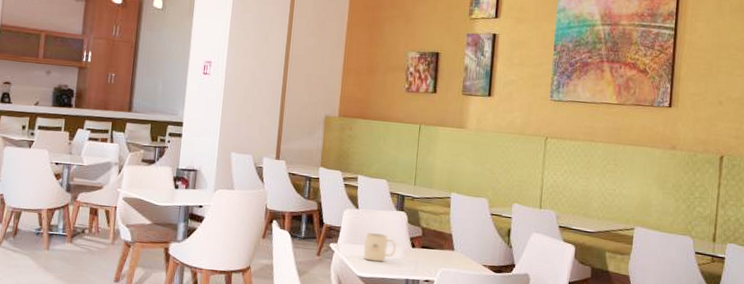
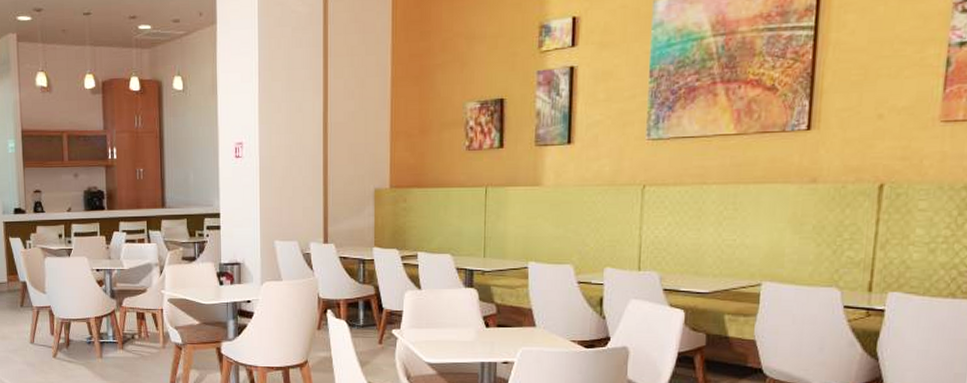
mug: present [363,233,397,262] -> none [429,315,468,346]

